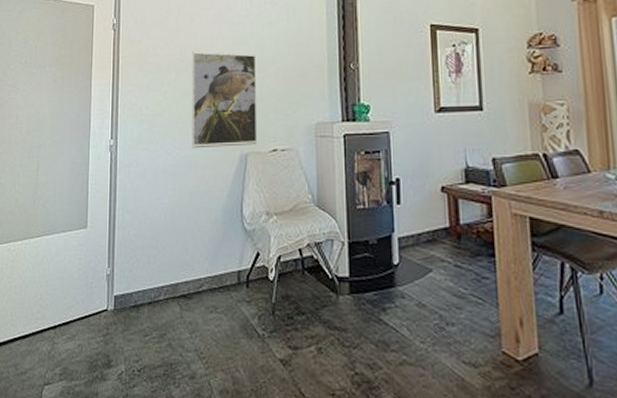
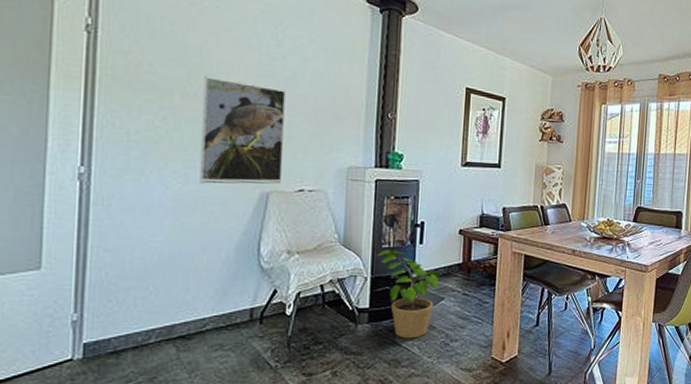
potted plant: none [351,210,426,317] -> present [376,249,442,339]

